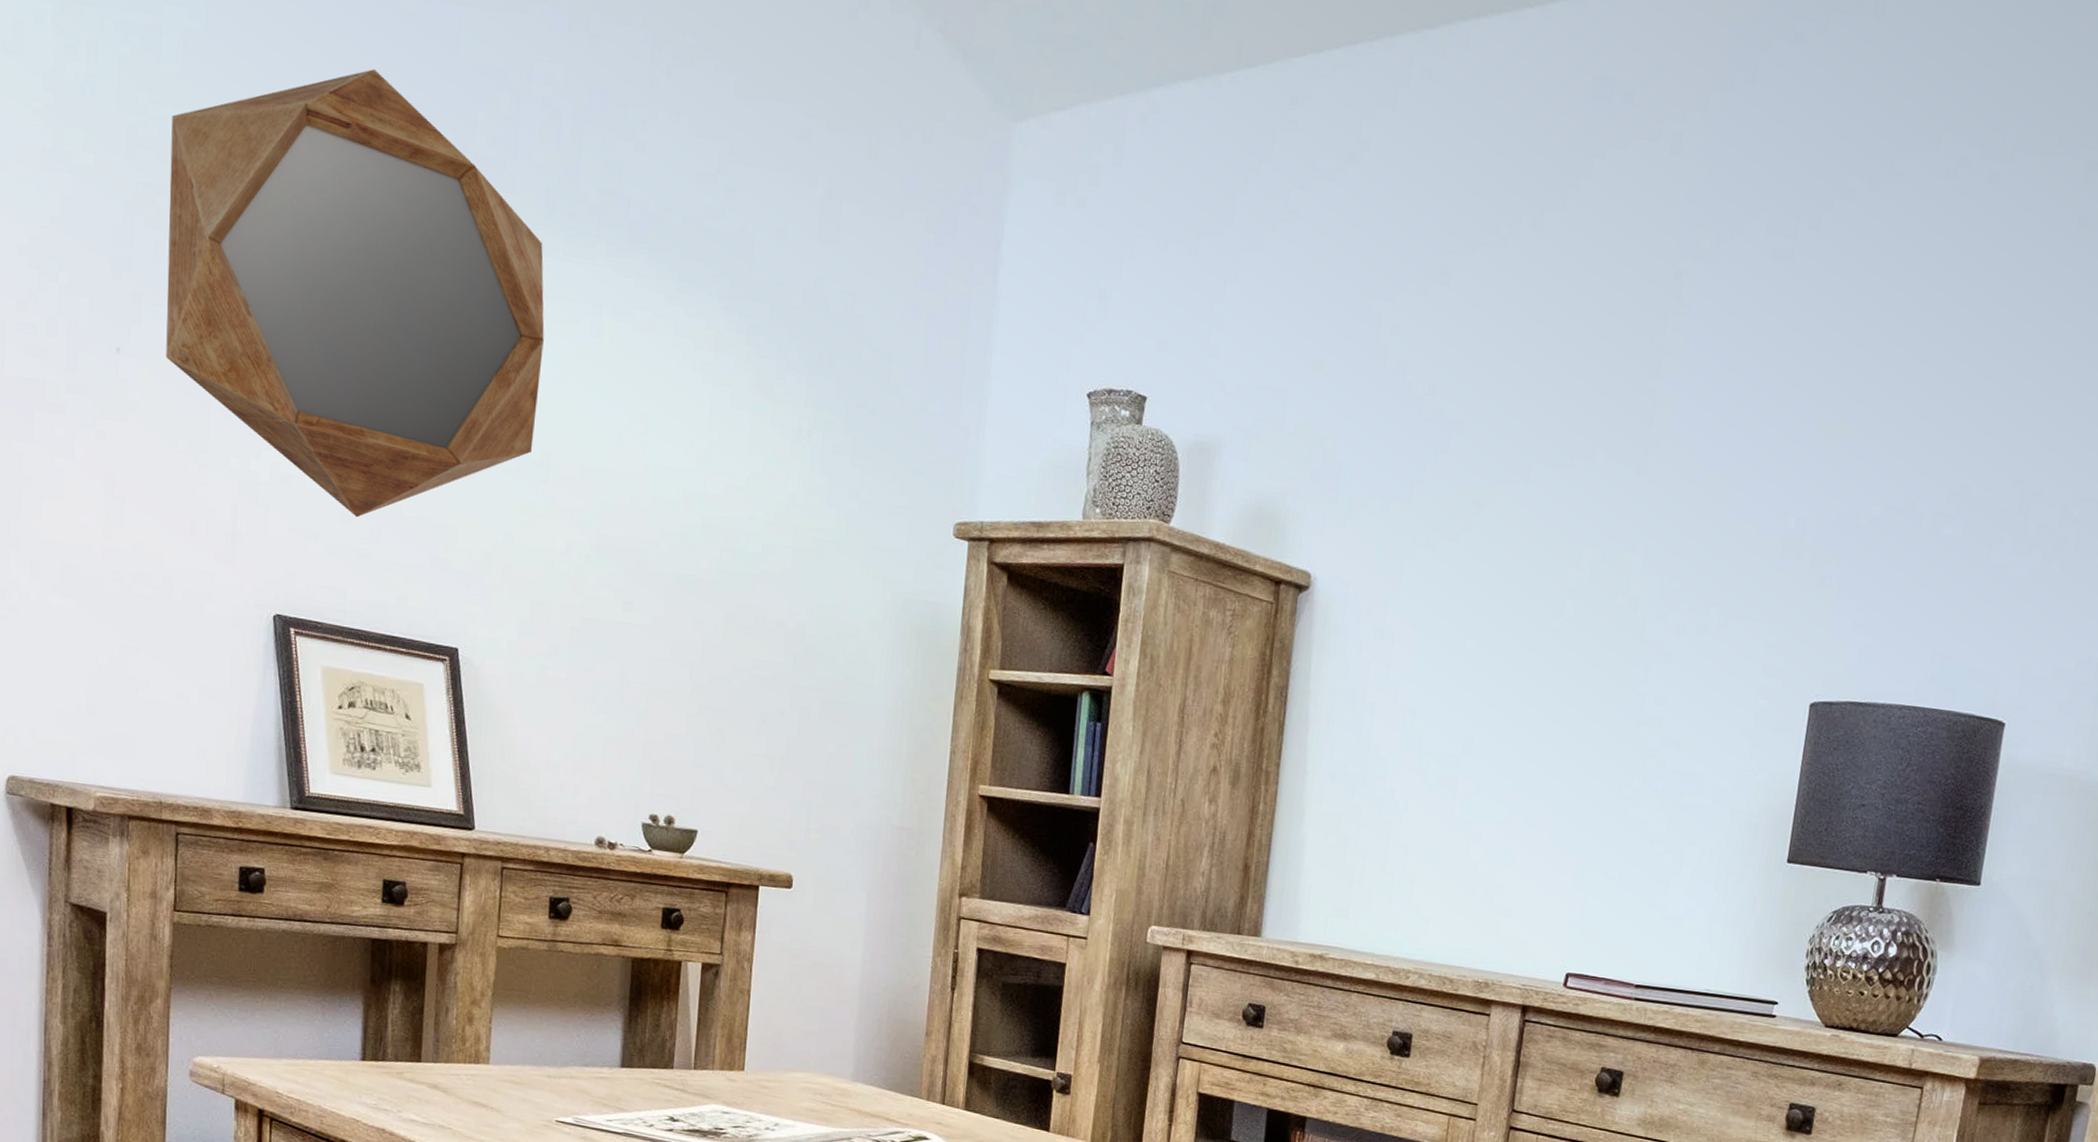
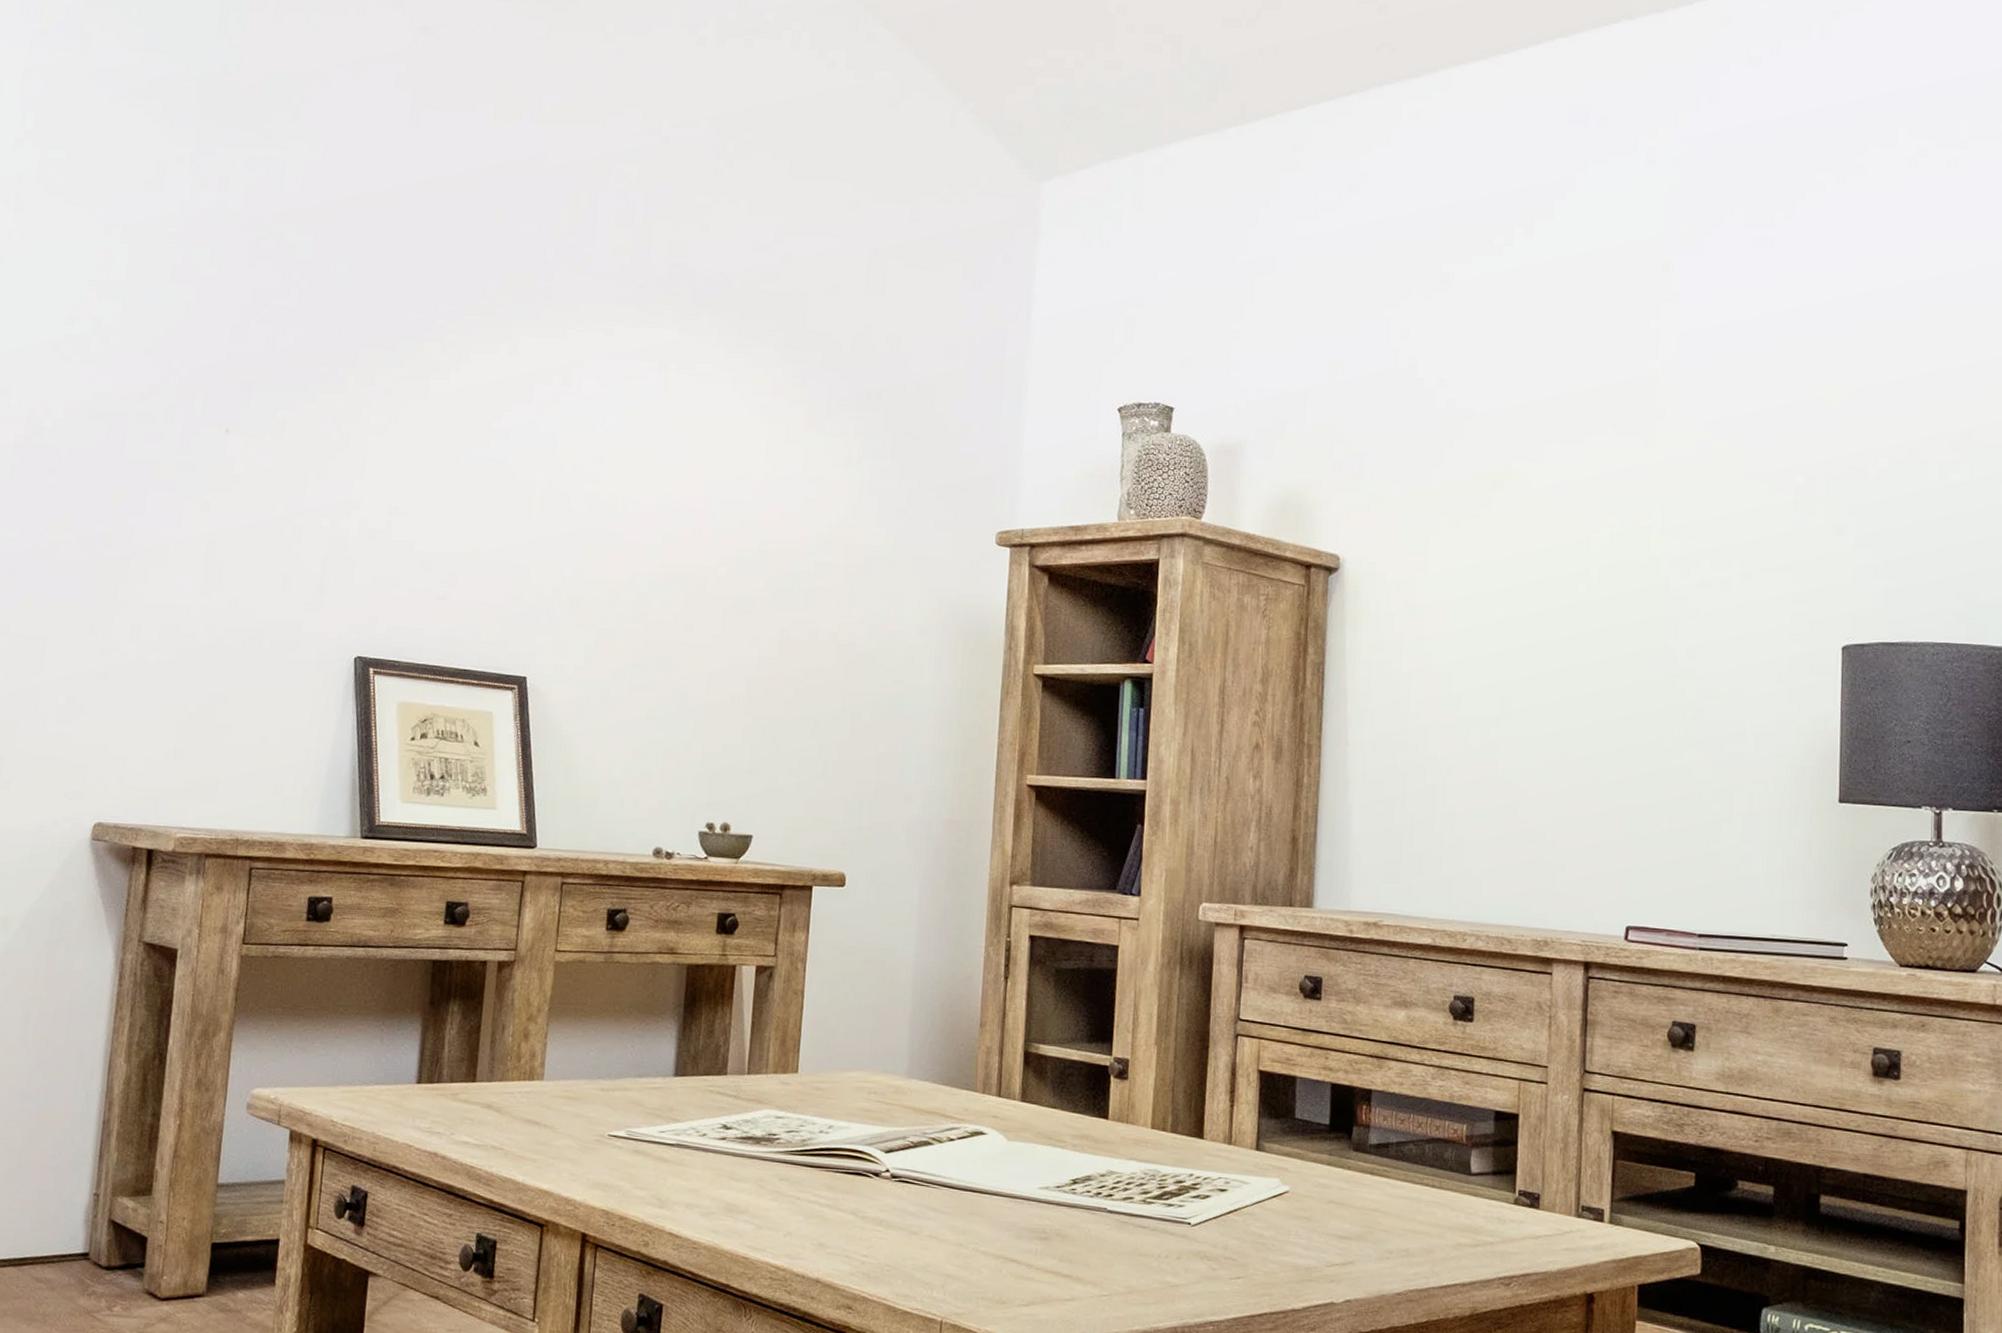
home mirror: present [166,69,545,518] -> none [270,180,616,564]

